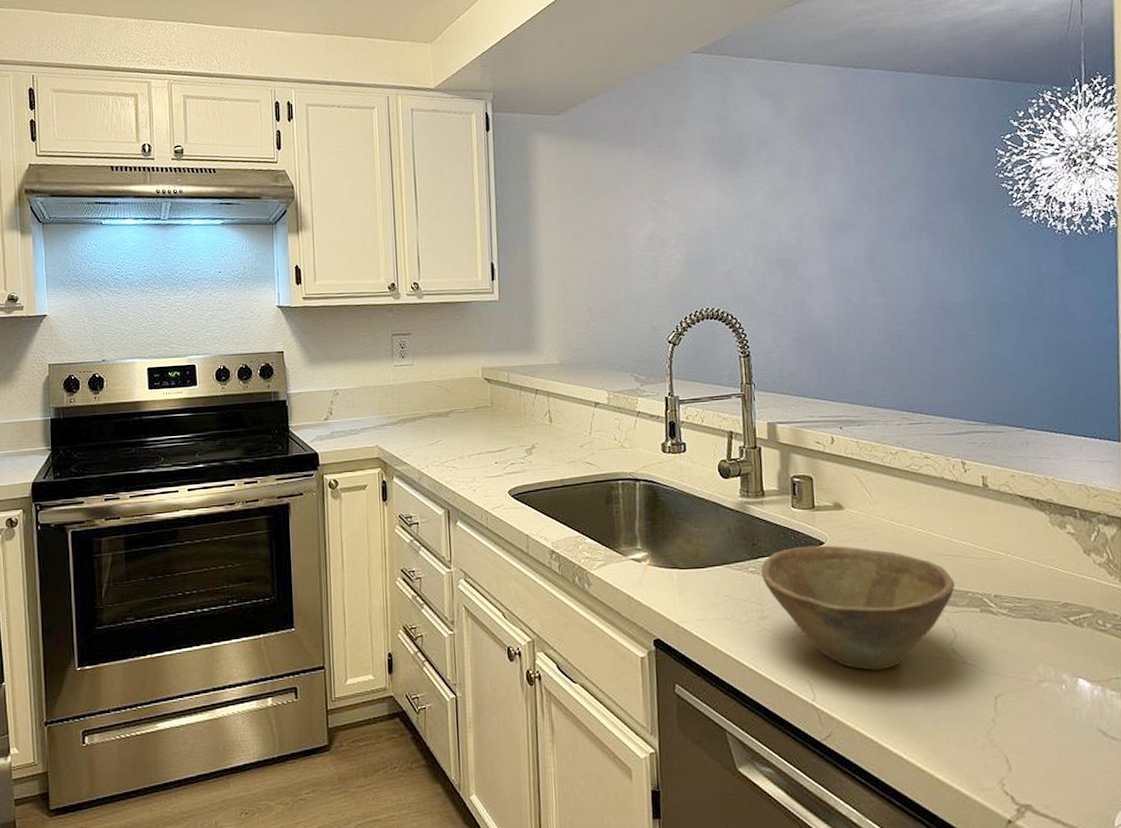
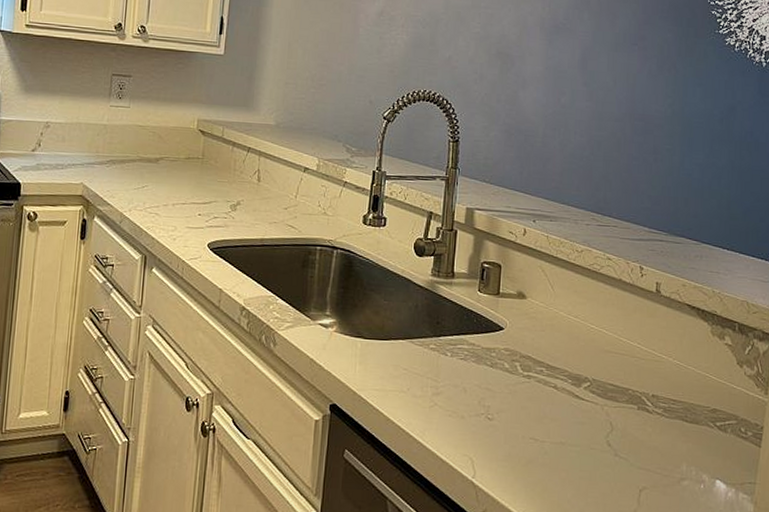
bowl: present [761,545,956,671] -> none [441,329,619,455]

